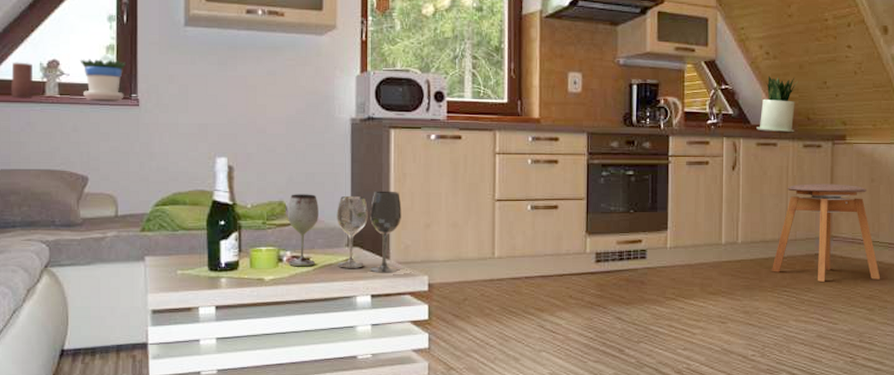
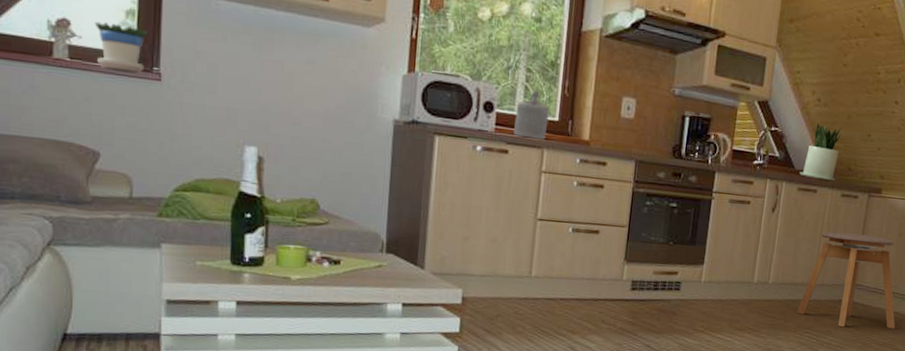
candle: present [10,62,33,99] -> none [11,15,38,59]
wineglass: present [287,194,368,268] -> none [317,193,405,275]
wine glass: present [369,191,402,274] -> none [402,198,441,284]
decorative jar: none [464,73,498,122] -> present [513,87,550,140]

